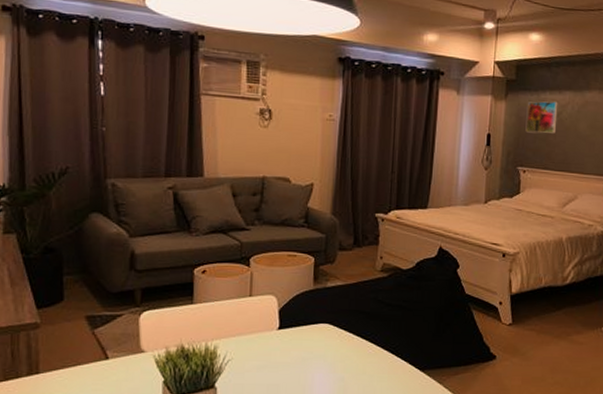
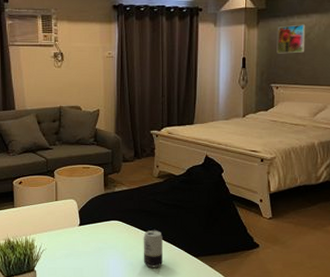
beverage can: none [357,336,383,384] -> present [143,229,163,268]

